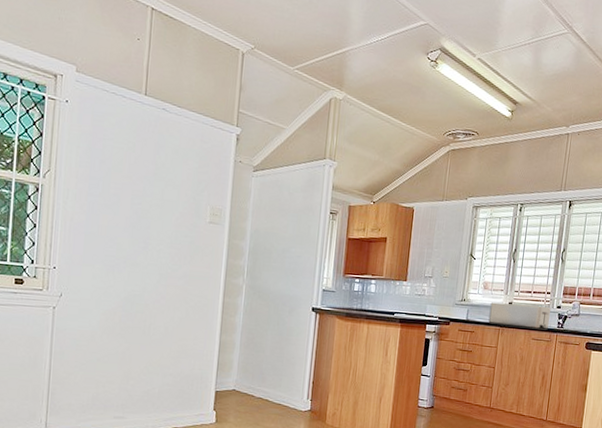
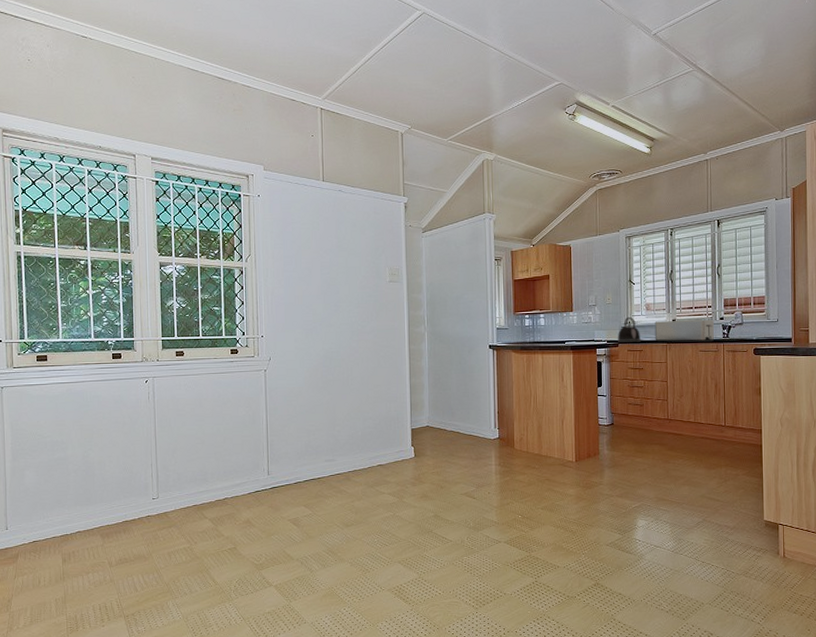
kettle: none [449,293,475,323] -> present [617,316,641,343]

